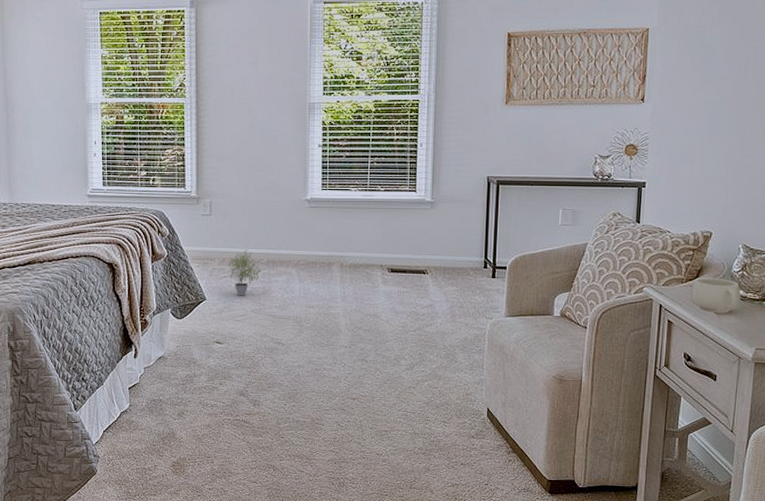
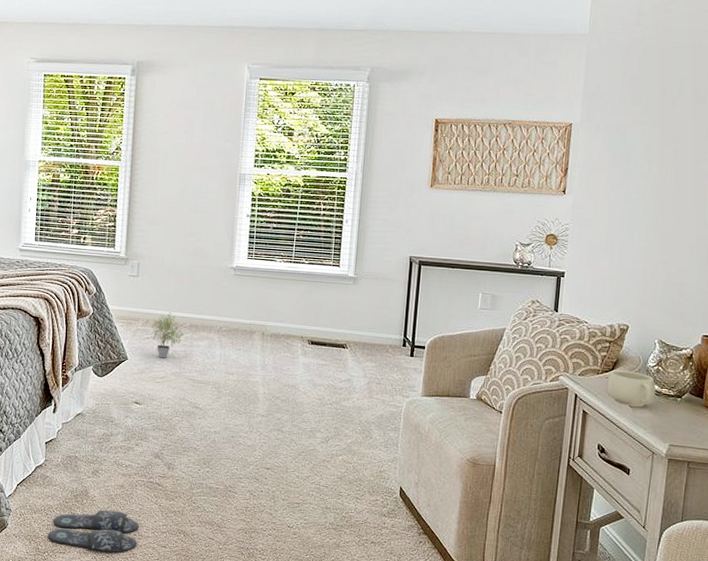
slippers: none [138,450,228,492] -> present [48,509,139,553]

